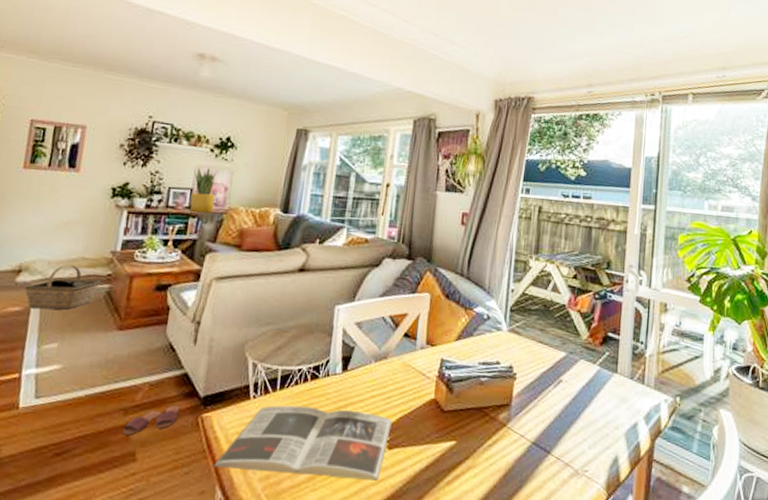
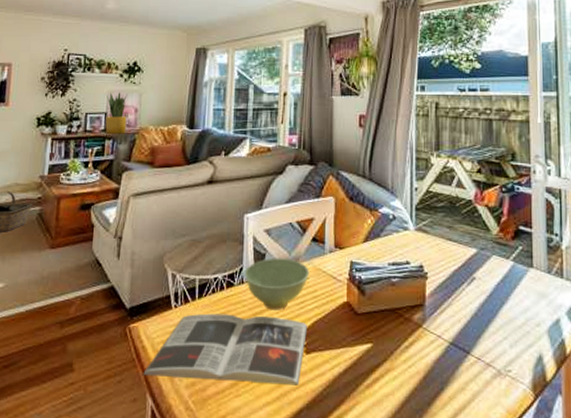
slippers: present [122,405,180,435] -> none [60,317,109,347]
bowl: none [331,351,399,405] -> present [245,257,310,310]

